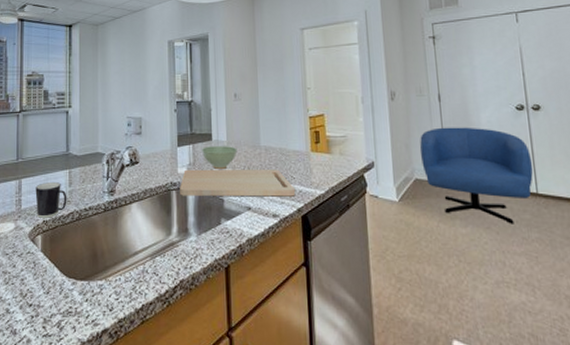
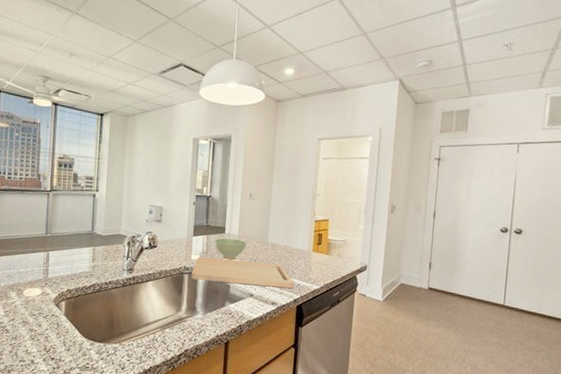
mug: present [35,182,67,218] -> none [61,256,90,288]
armchair: present [419,127,533,224] -> none [409,241,506,329]

